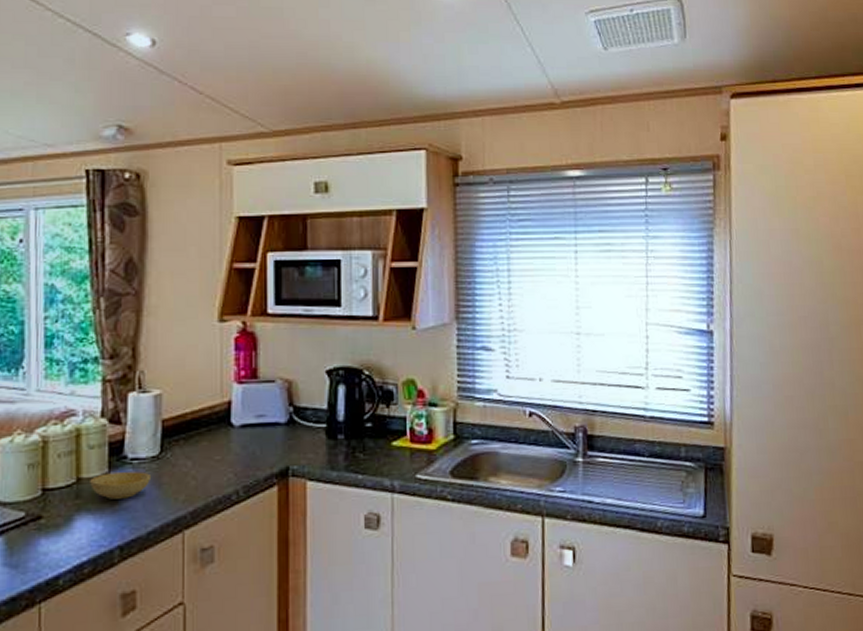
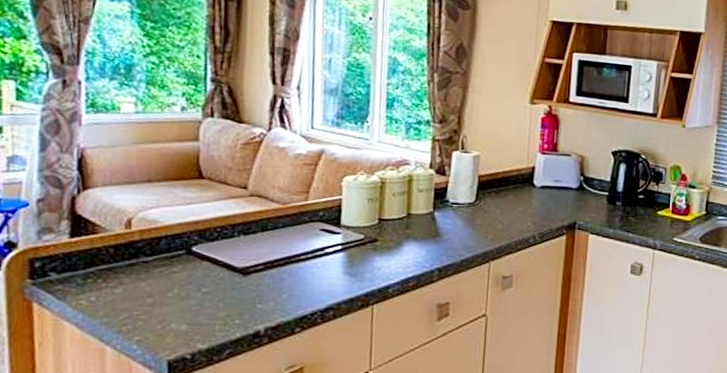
bowl: present [90,471,150,499] -> none [418,212,467,233]

